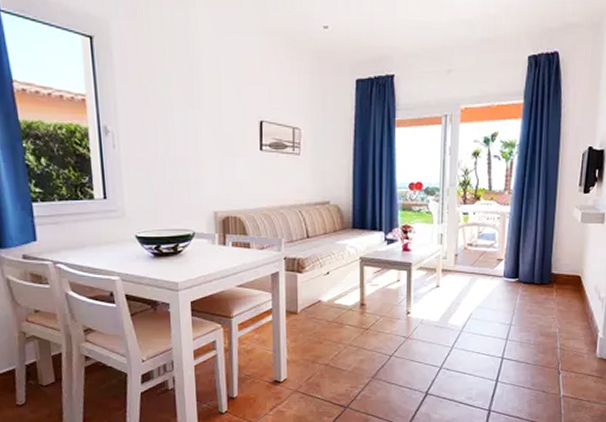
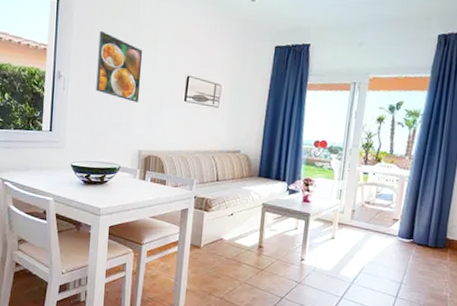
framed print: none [149,74,207,156] -> present [96,31,143,103]

